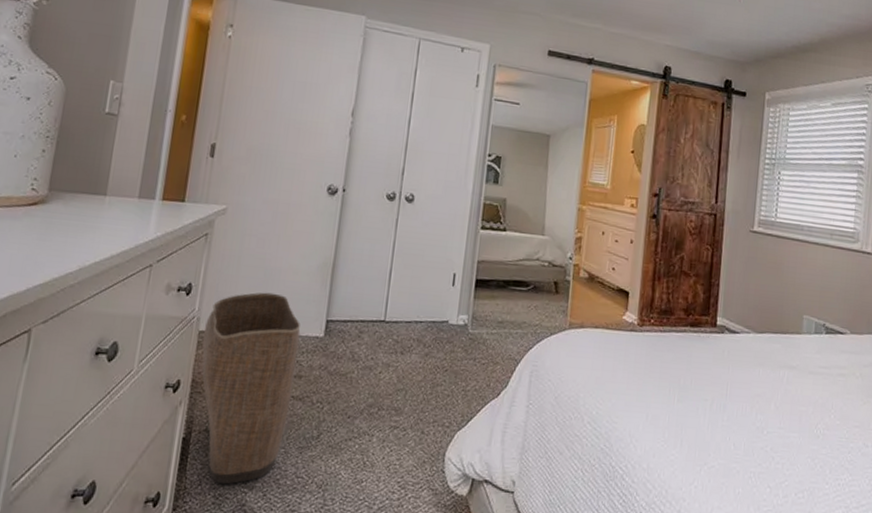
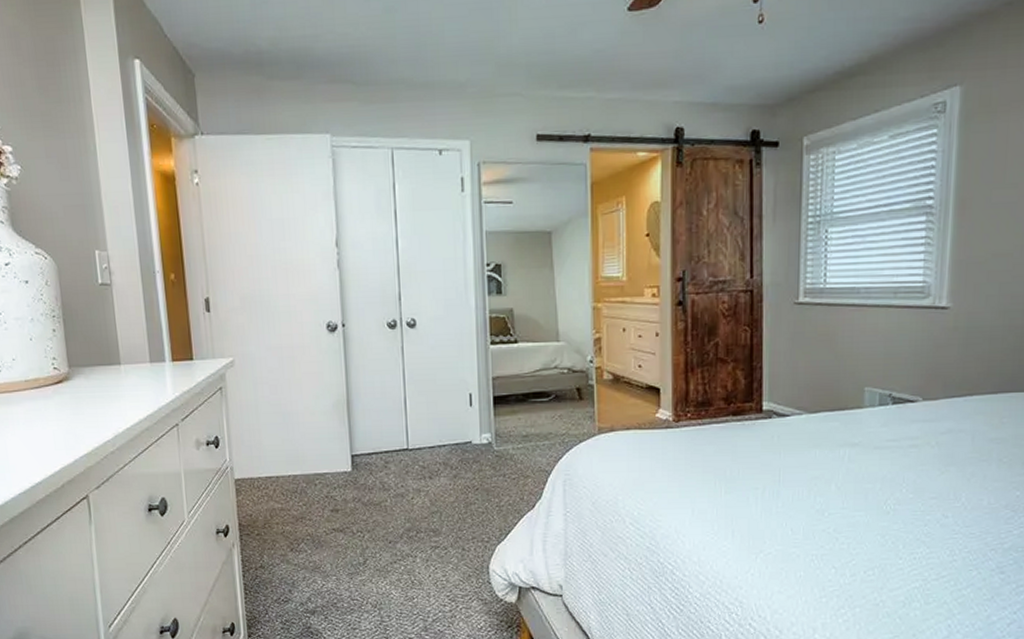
laundry basket: present [202,292,301,485] -> none [239,436,333,612]

